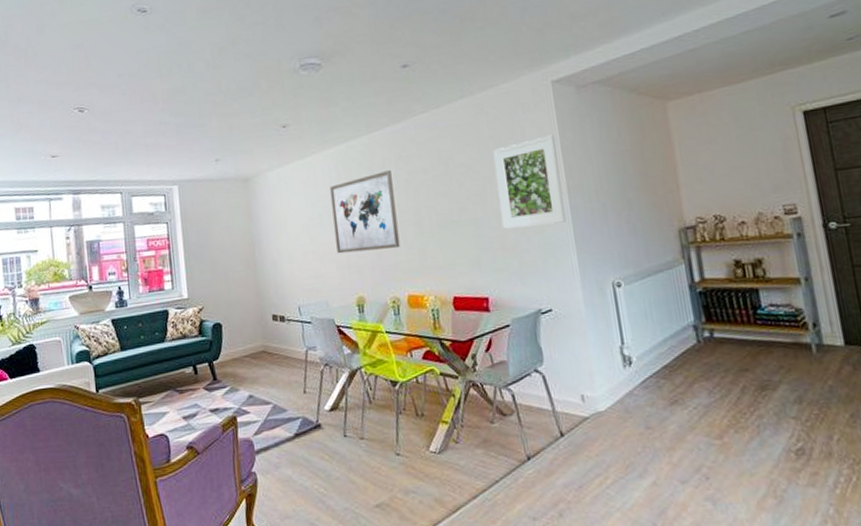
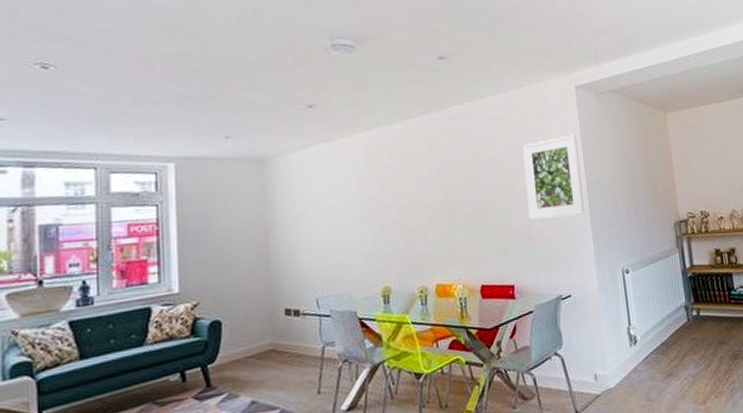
wall art: present [329,170,400,254] -> none [358,159,430,243]

